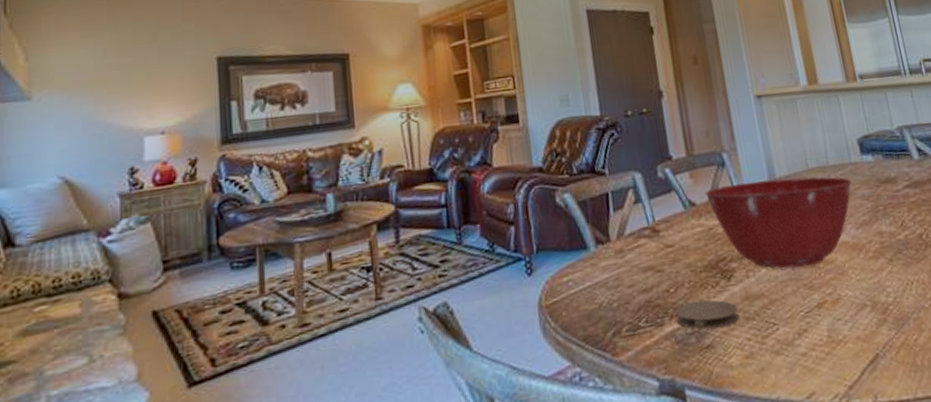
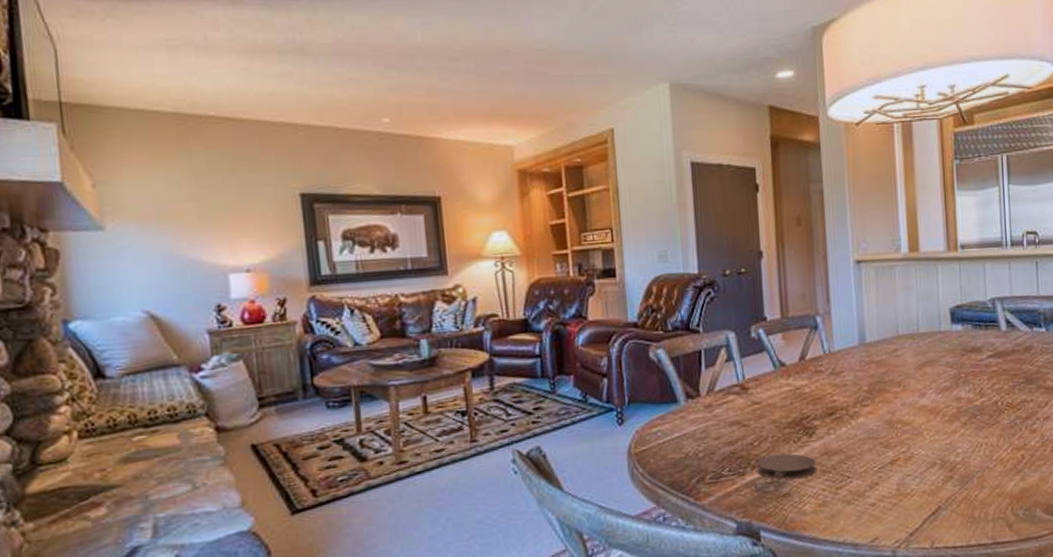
mixing bowl: present [704,176,852,269] -> none [795,343,938,428]

